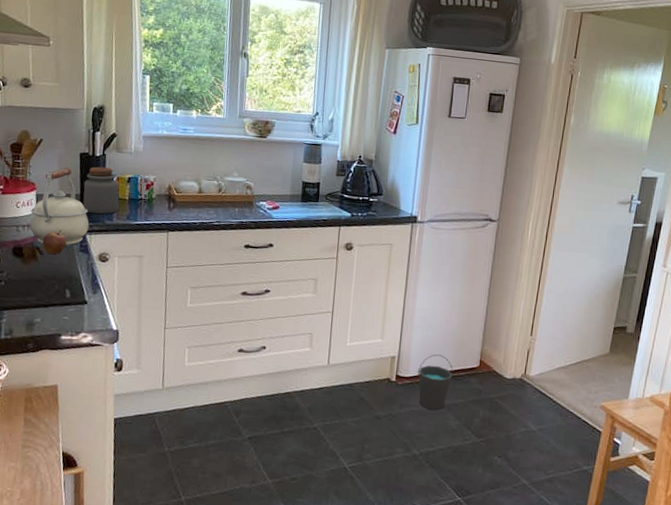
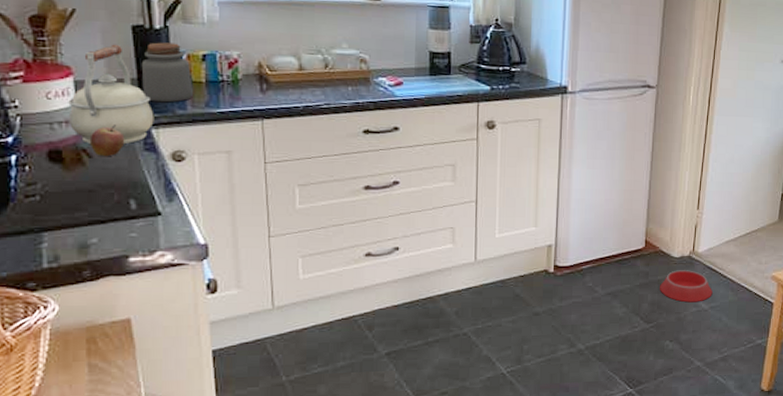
bucket: present [418,354,454,410] -> none [578,238,618,299]
pet bowl: none [491,390,542,423] -> present [660,270,713,303]

